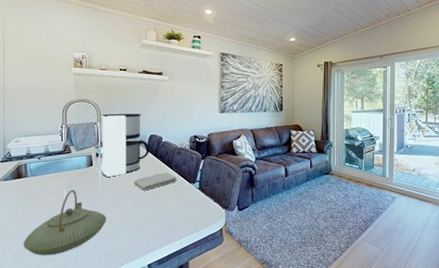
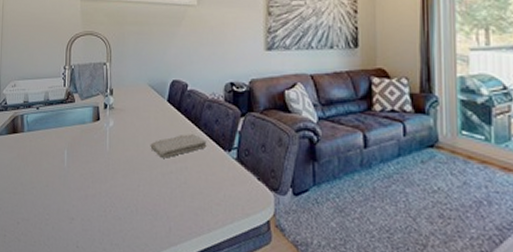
teapot: present [23,189,106,255] -> none [15,151,115,239]
coffee maker: present [101,113,149,178] -> none [111,50,171,138]

